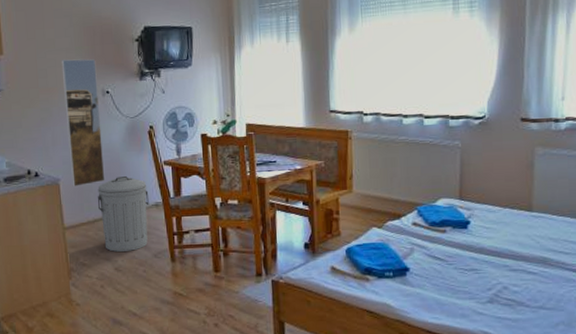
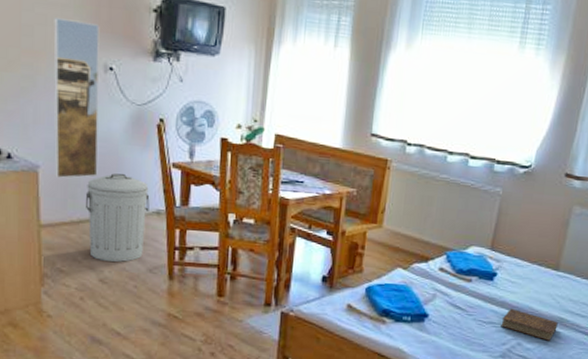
book: none [483,253,542,282] -> present [501,308,558,341]

